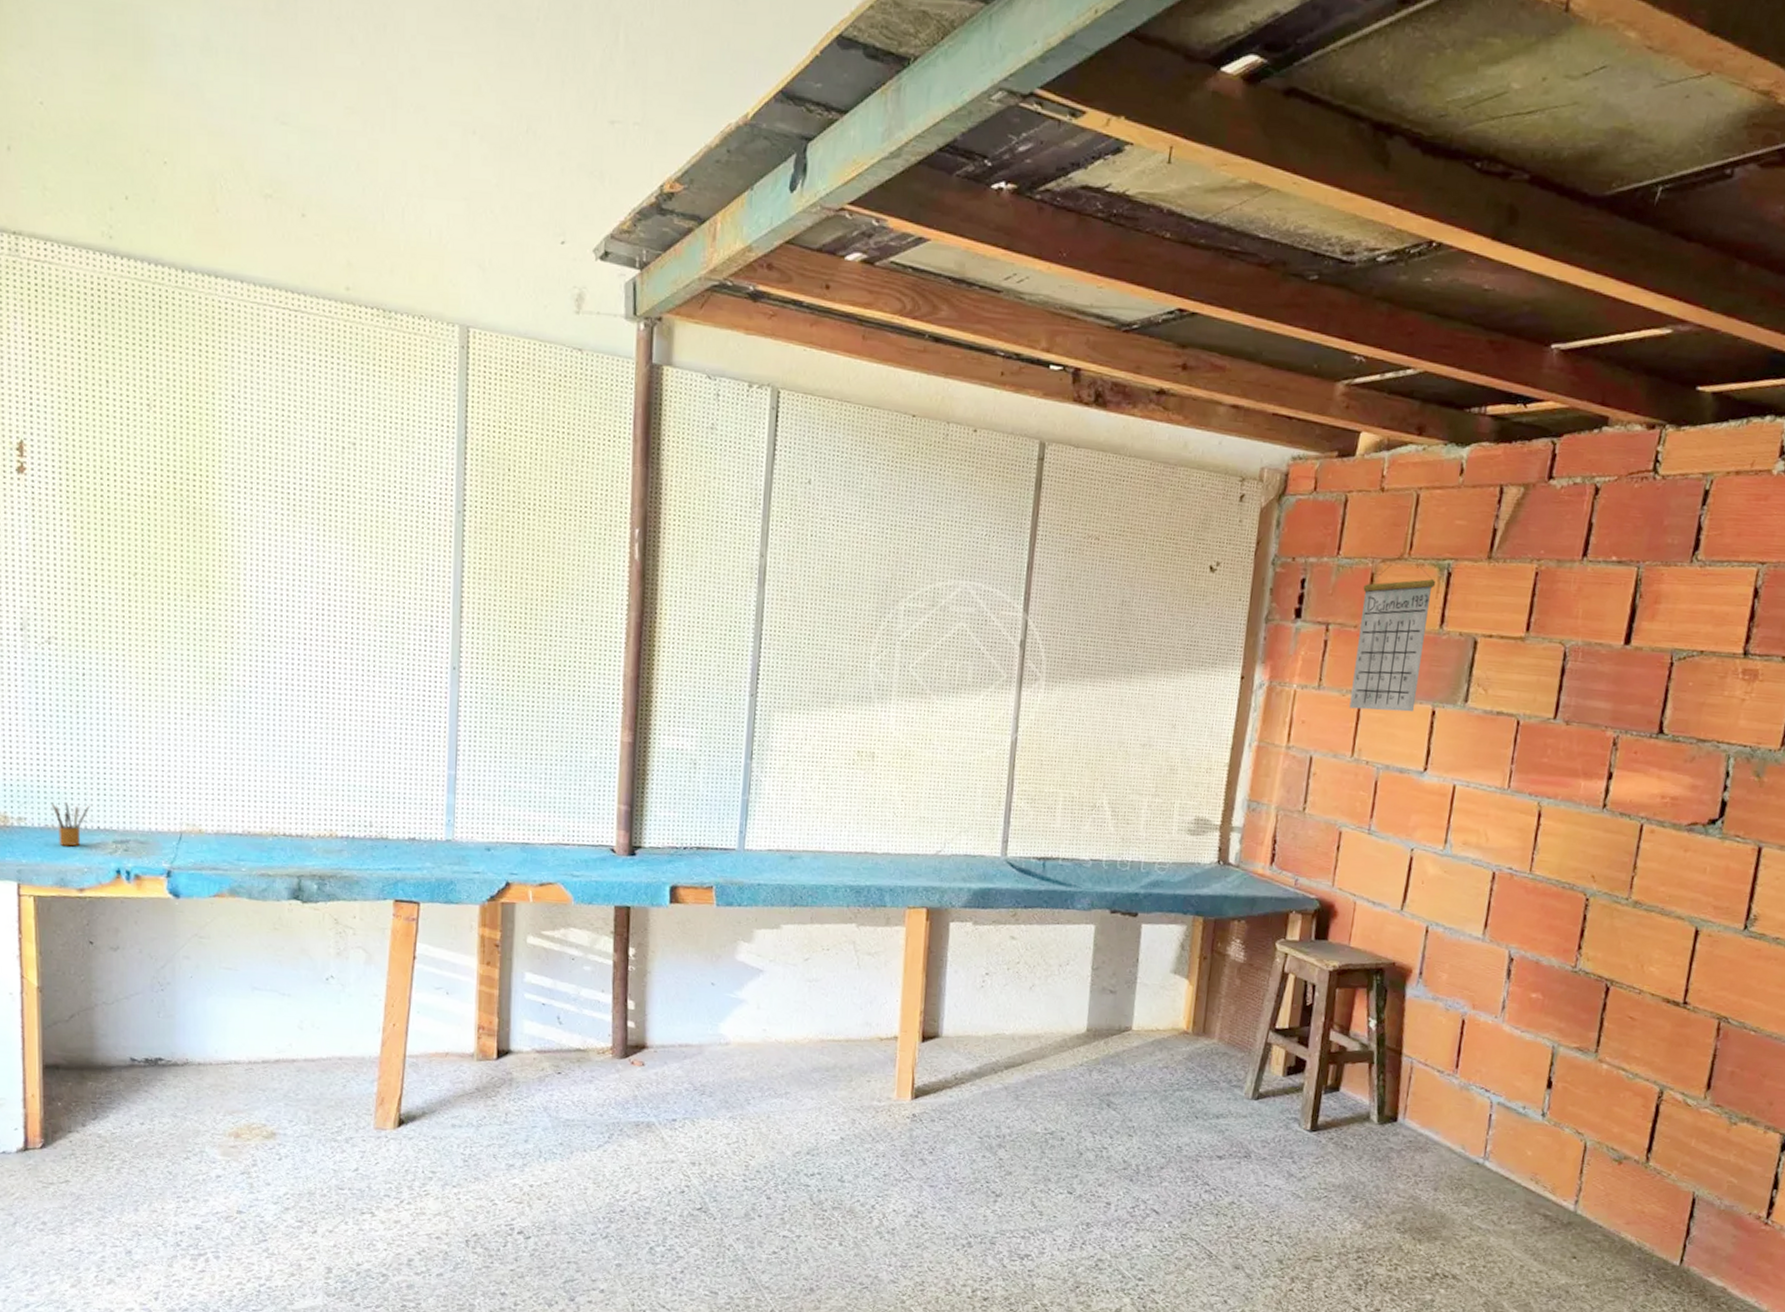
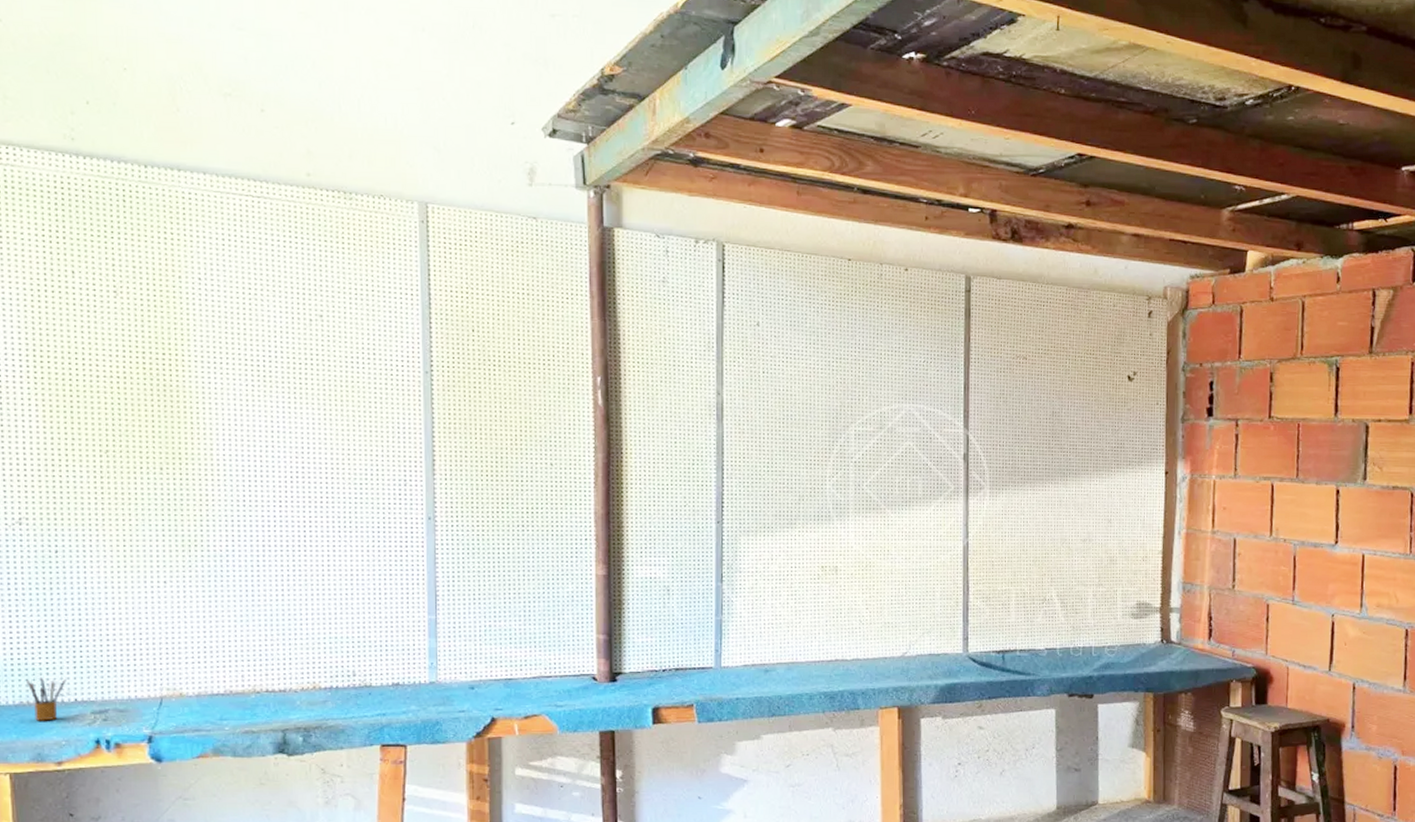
calendar: present [1349,551,1436,713] -> none [1264,352,1327,493]

